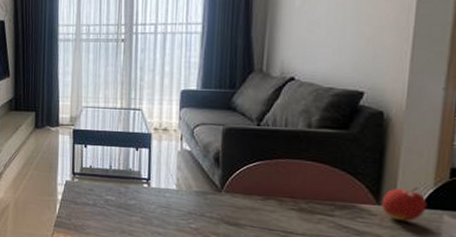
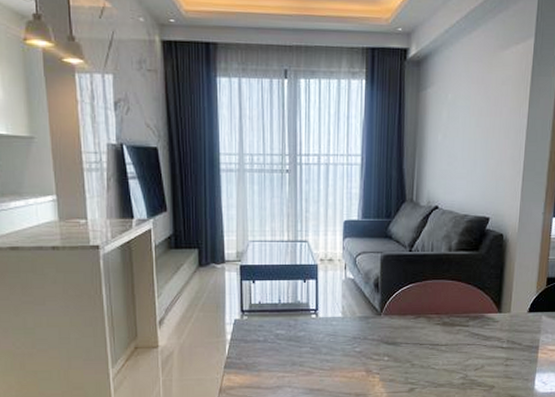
fruit: present [381,187,427,222] -> none [501,295,532,324]

